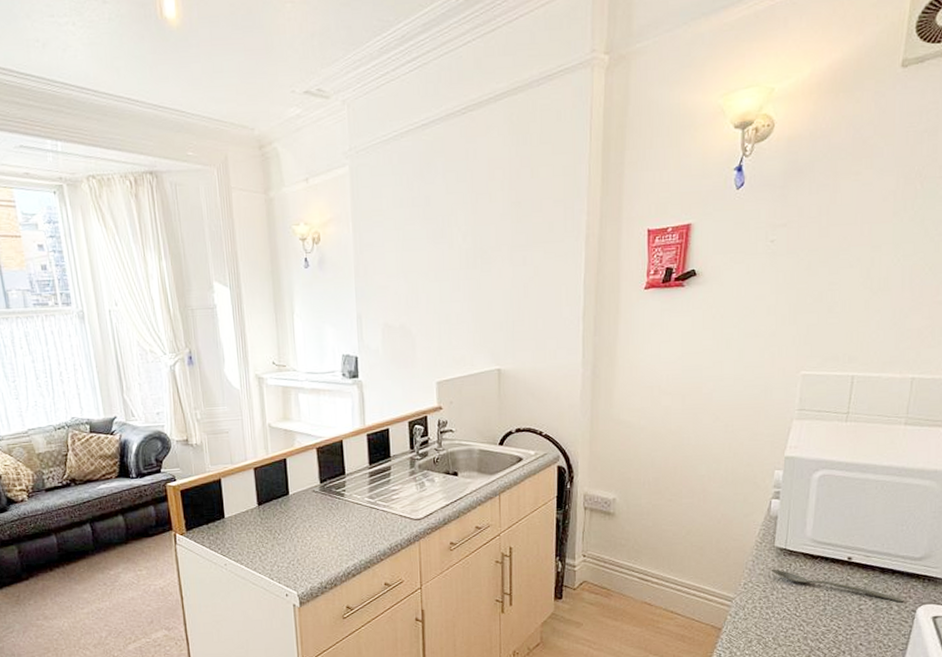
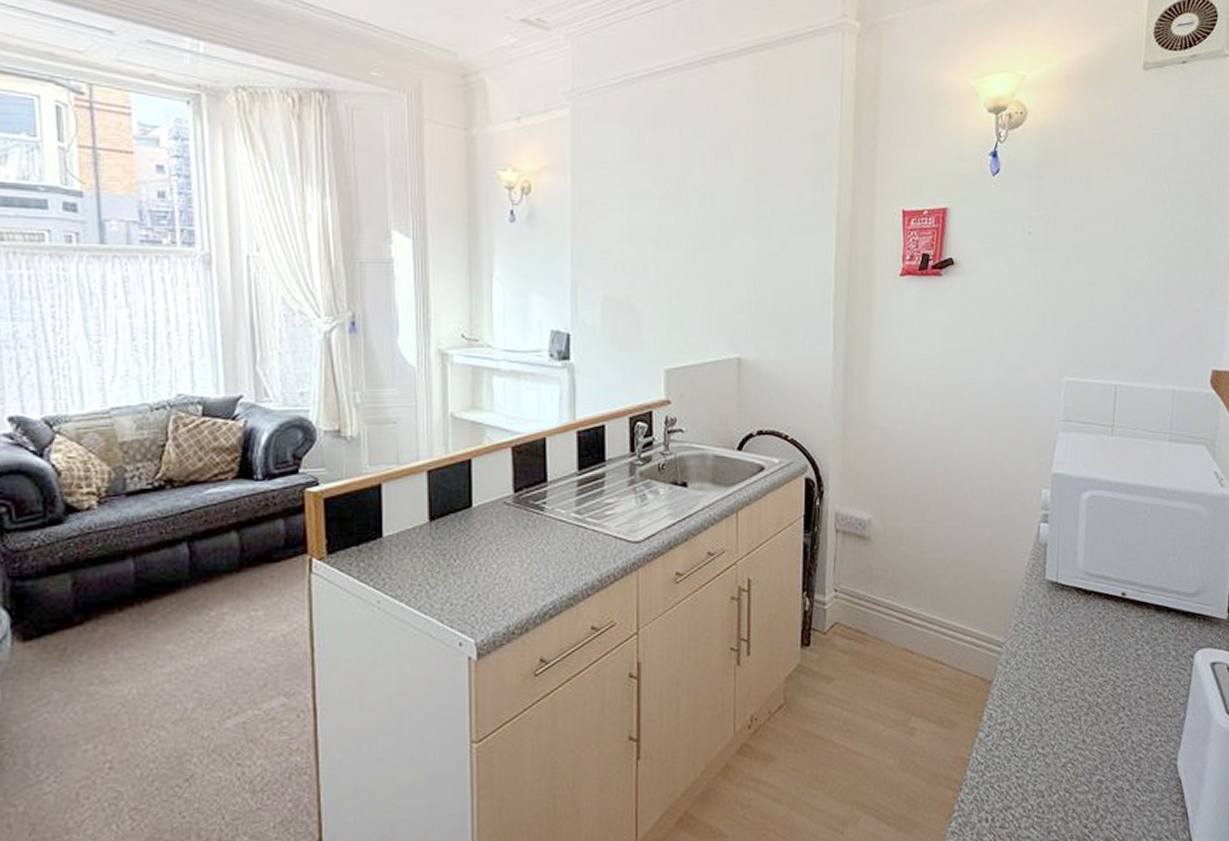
spoon: present [771,569,903,603] -> none [1042,606,1180,647]

